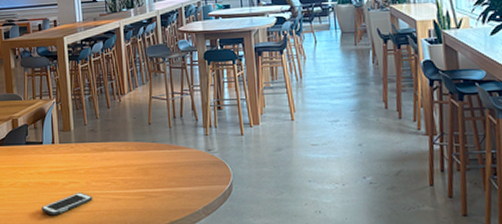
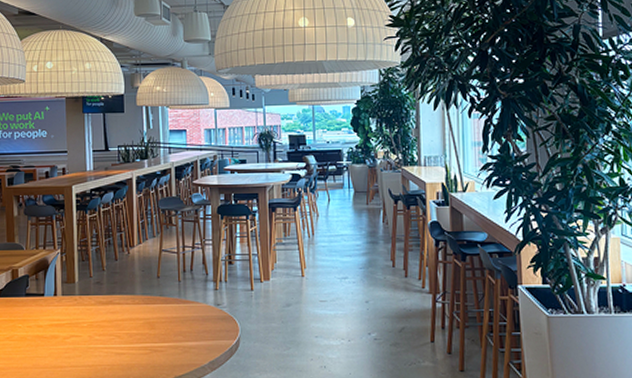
cell phone: present [41,193,93,216] -> none [39,347,95,370]

